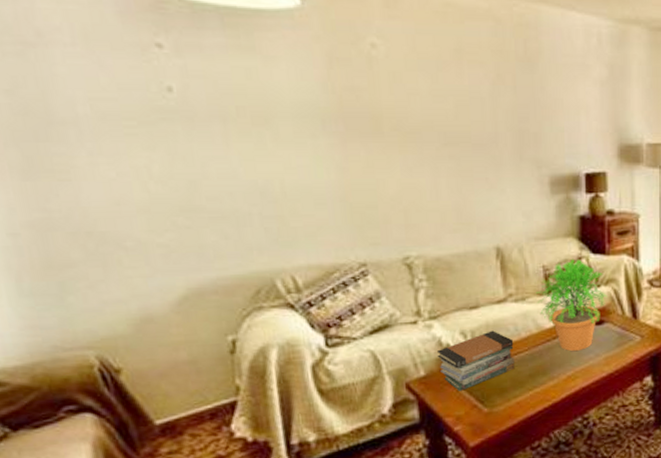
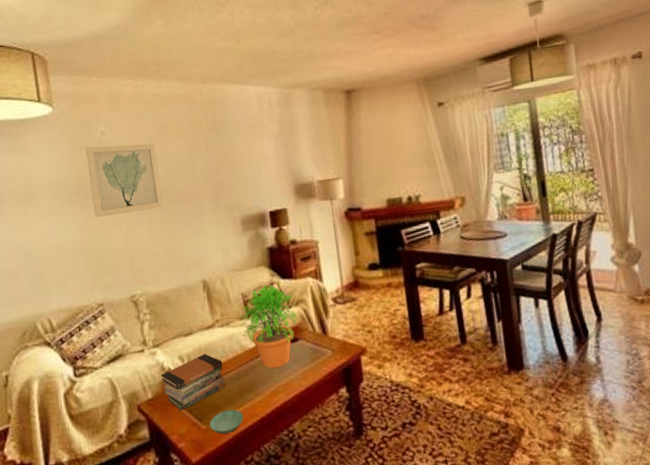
wall art: none [347,61,452,157] -> present [85,143,164,218]
saucer: none [492,392,533,418] -> present [209,409,243,434]

